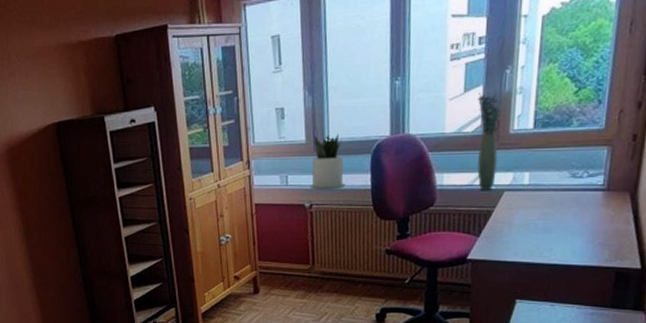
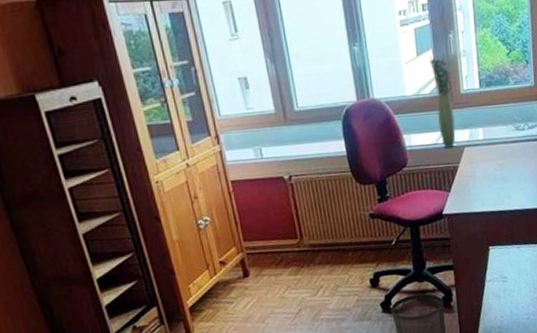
planter: present [310,134,346,190] -> none [282,102,322,161]

